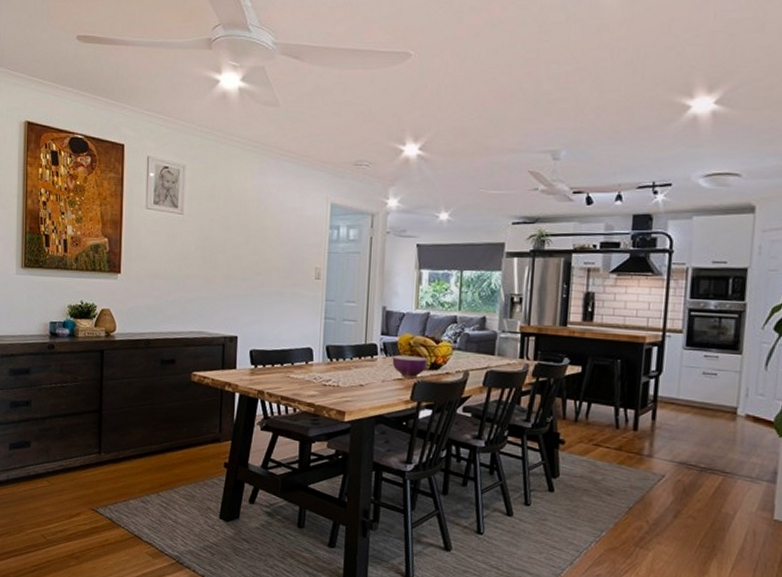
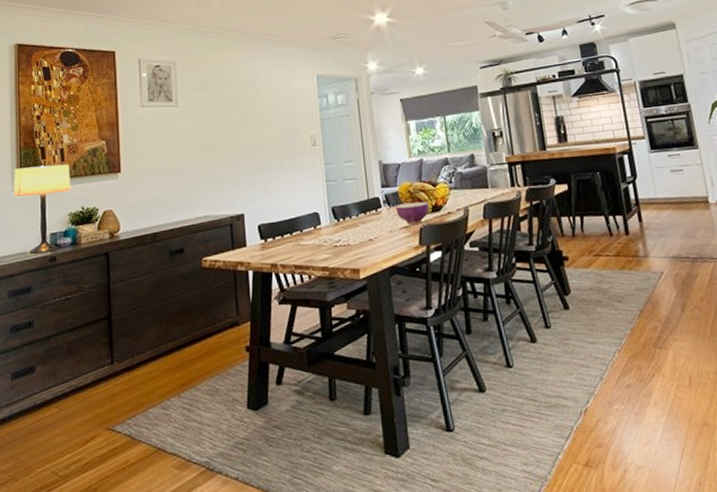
table lamp: none [17,252,72,340] -> present [13,164,70,255]

